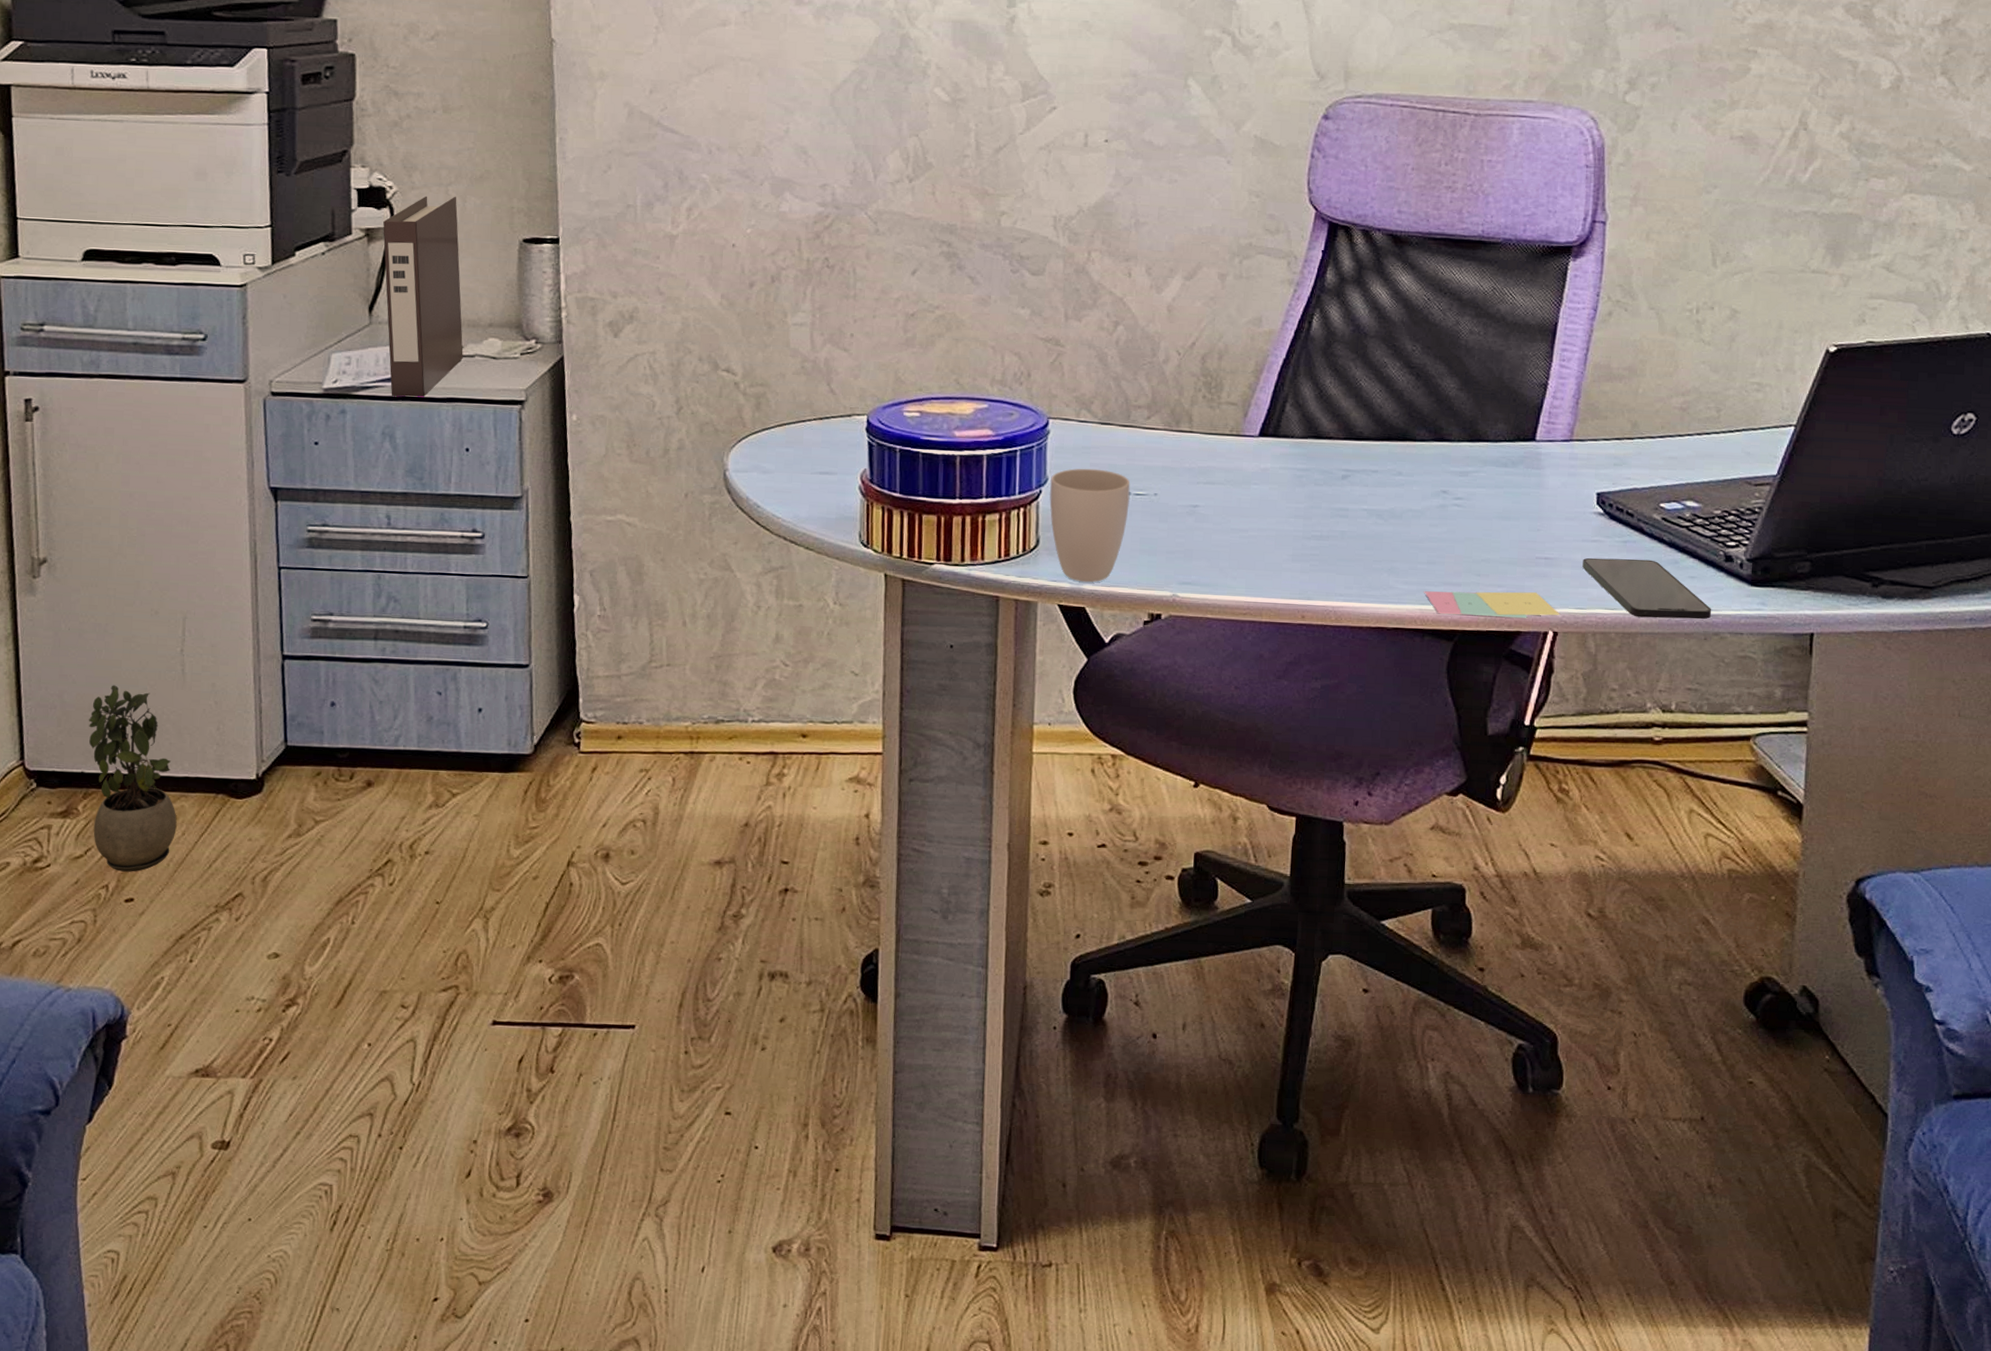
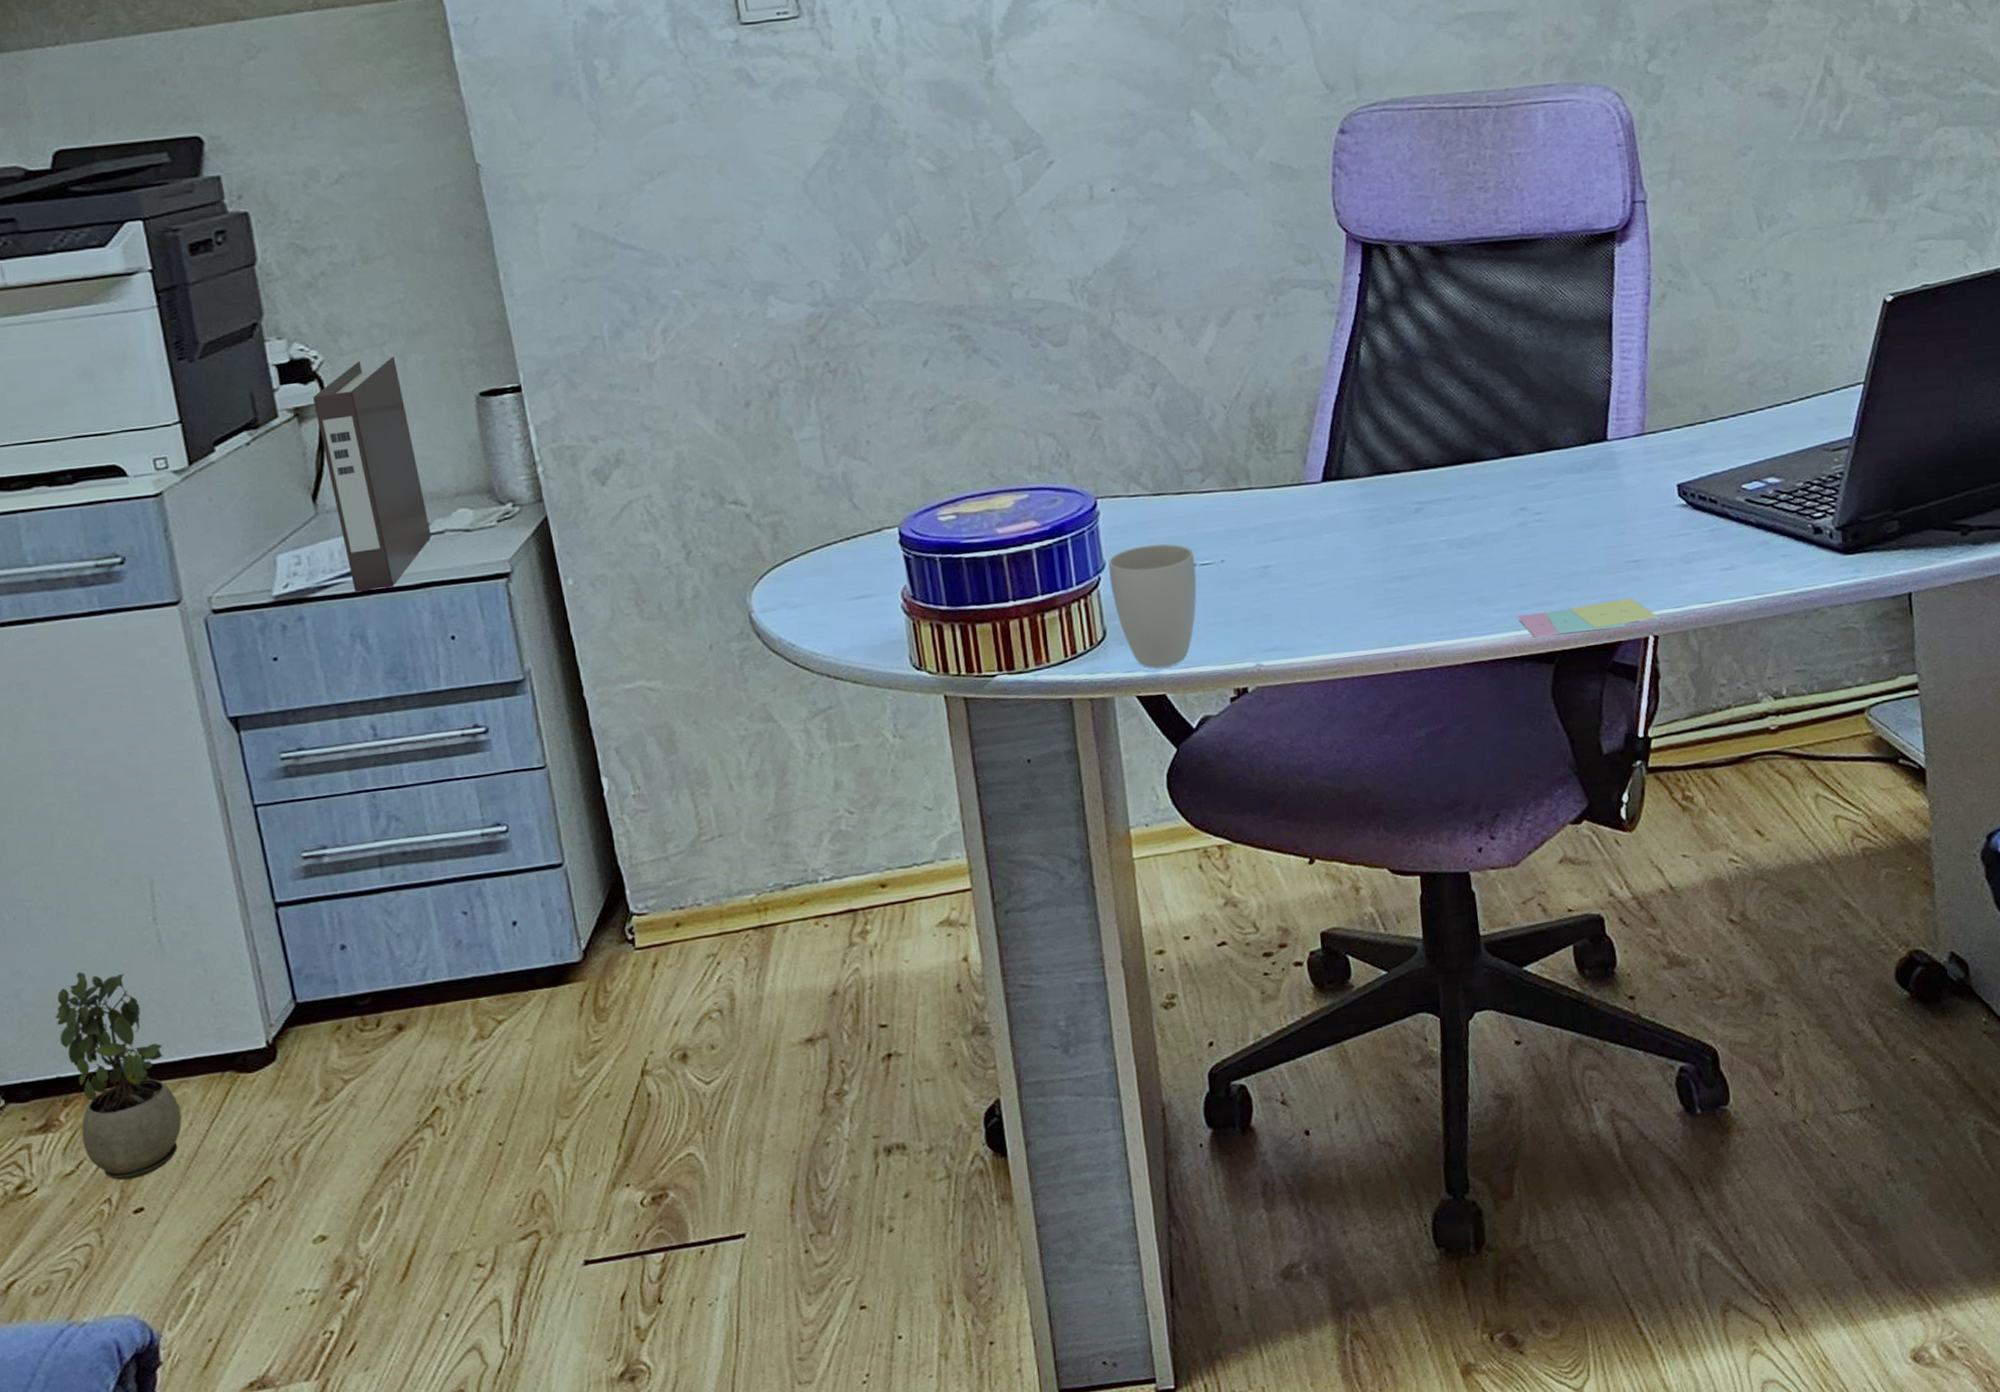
phone: present [1582,557,1712,619] -> none [1673,544,1809,607]

